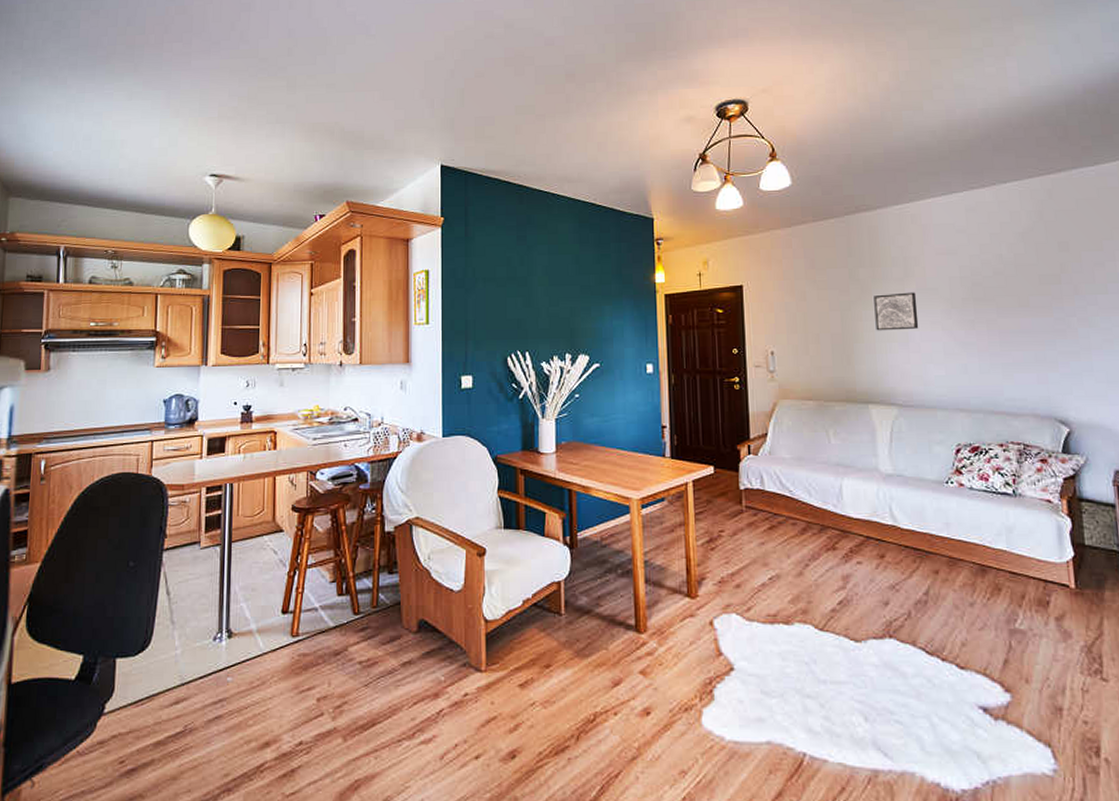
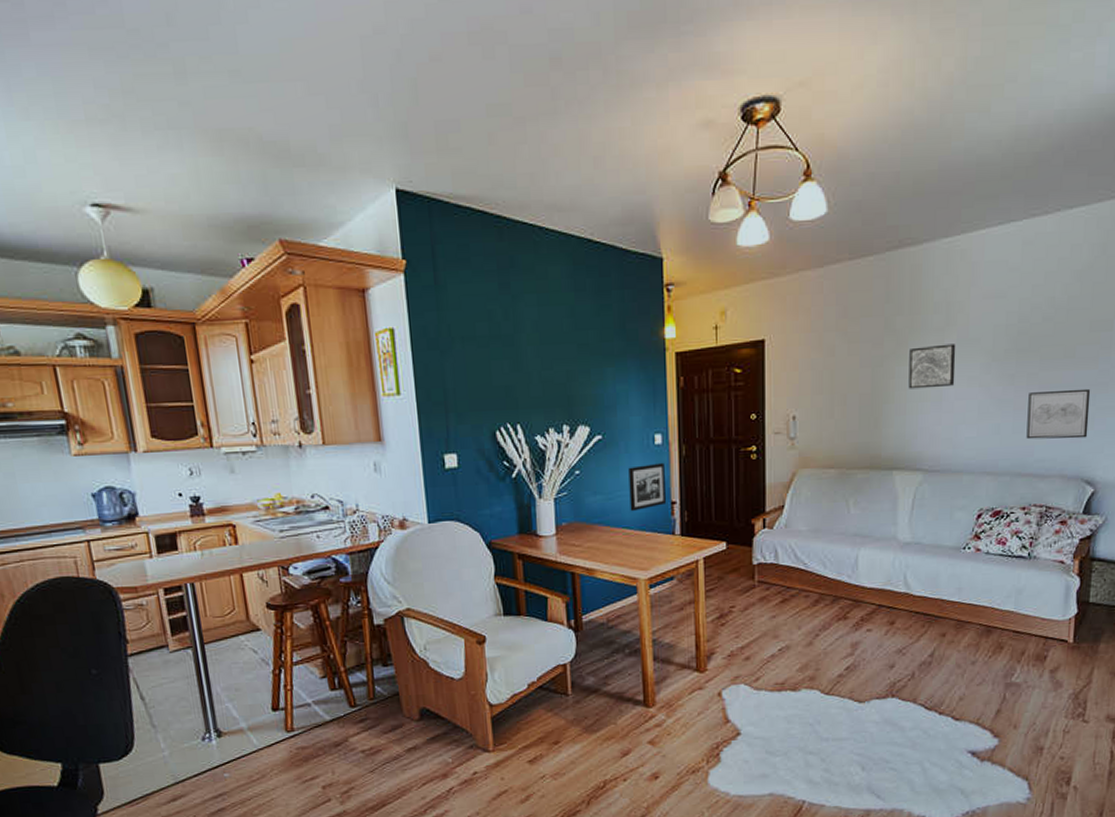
picture frame: none [623,389,658,434] -> present [628,462,667,512]
wall art: none [990,334,1054,380] -> present [1026,388,1091,440]

